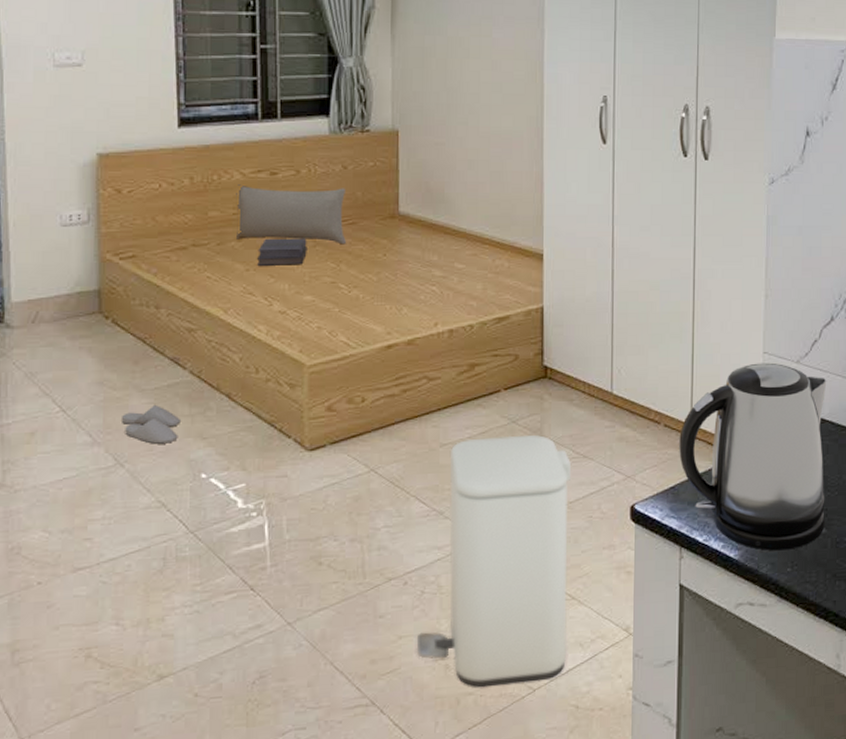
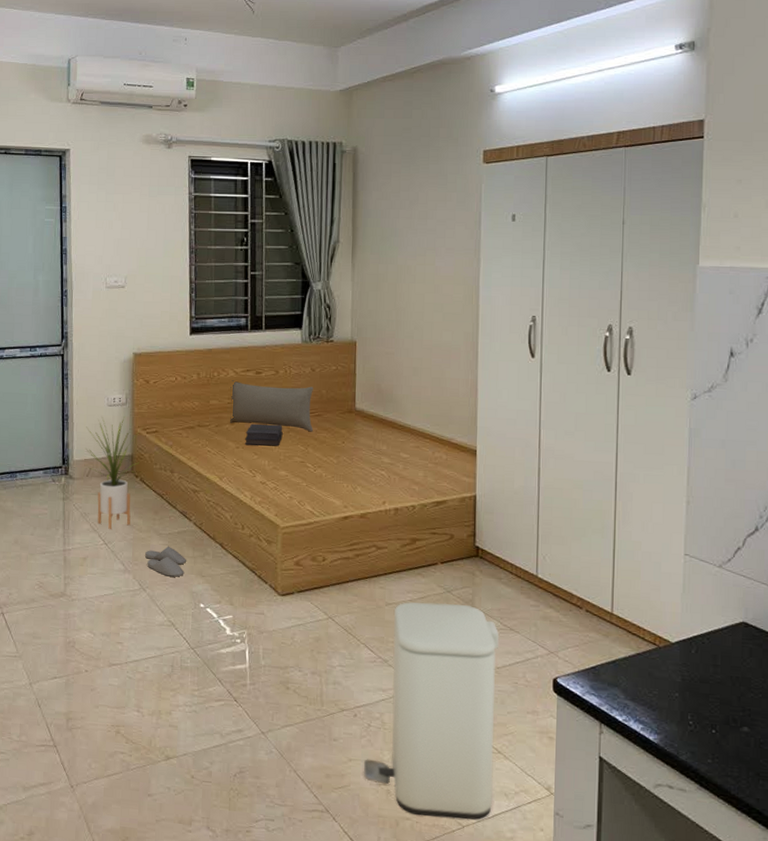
house plant: none [29,239,113,390] -> present [86,416,142,529]
kettle: present [678,362,827,551] -> none [599,563,751,742]

